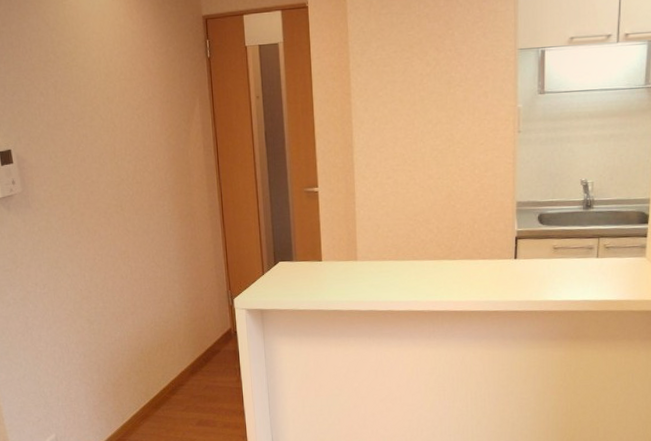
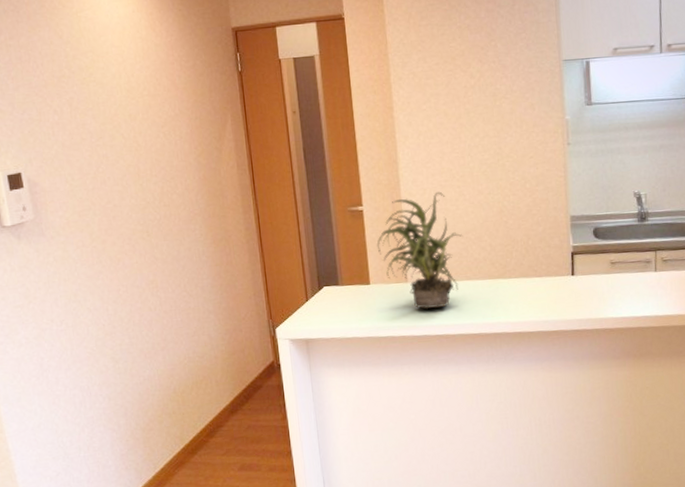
potted plant: none [329,175,412,286] -> present [376,191,463,309]

